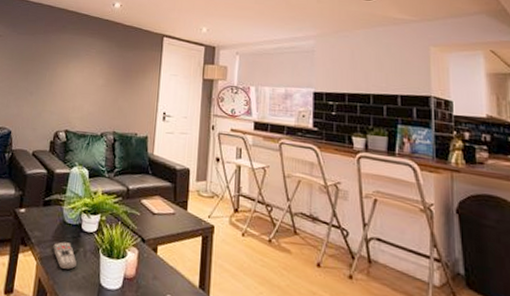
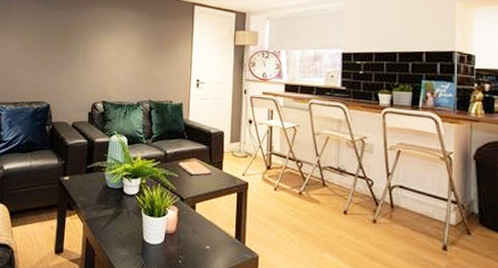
remote control: present [53,242,77,271] -> none [98,204,121,230]

